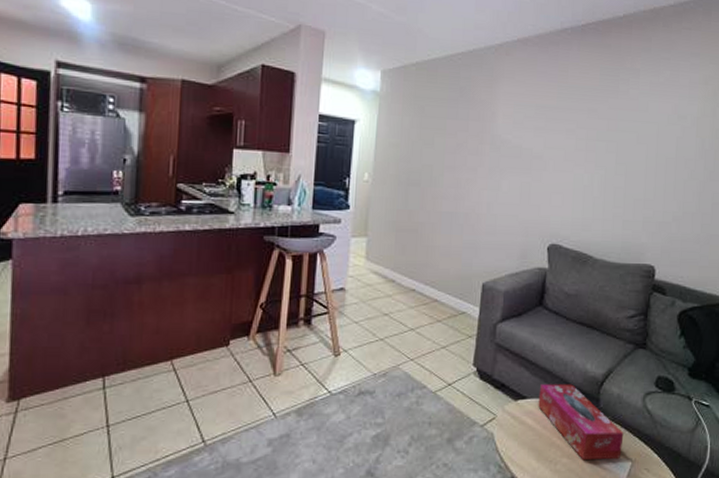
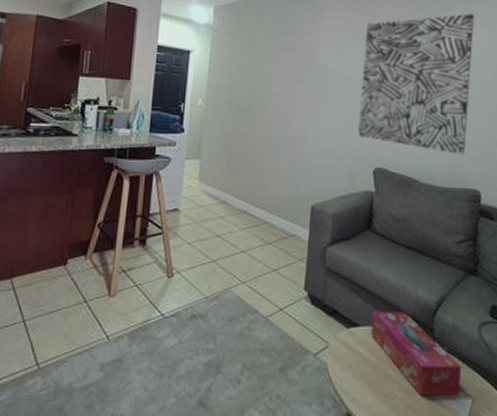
wall art: none [533,79,663,230] -> present [358,13,474,155]

